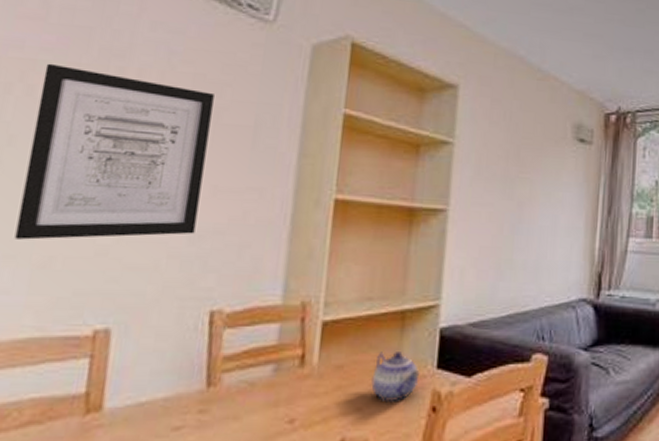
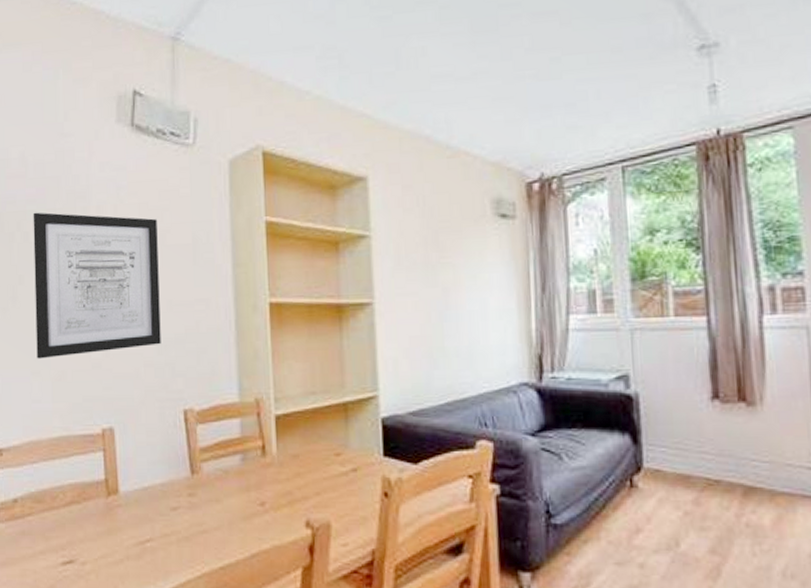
teapot: present [371,352,420,403] -> none [325,441,368,488]

